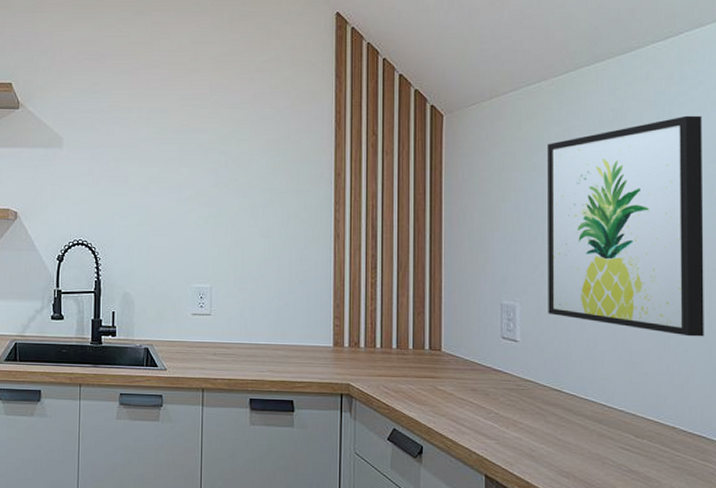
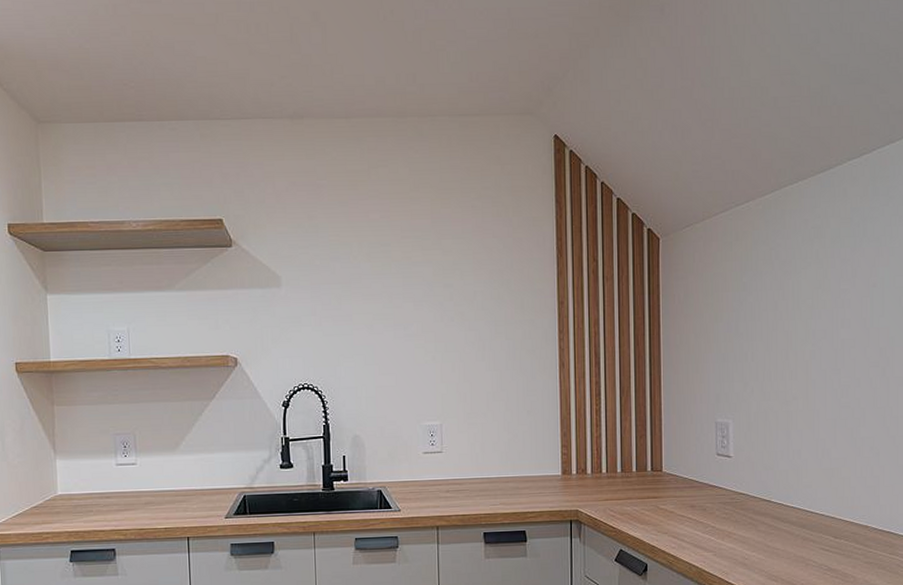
wall art: present [546,115,704,337] -> none [755,230,893,441]

